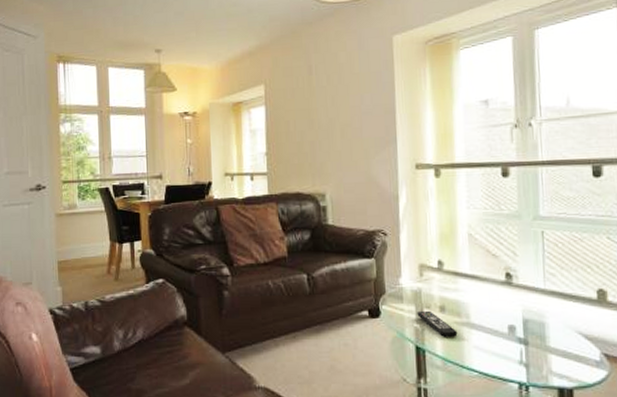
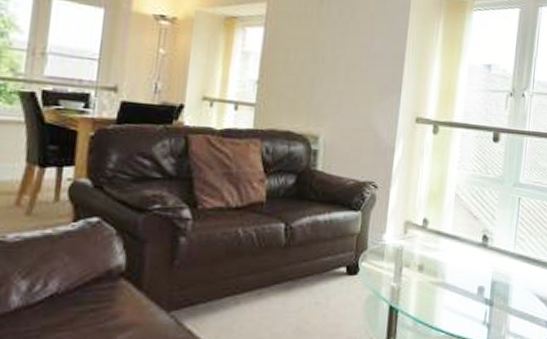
remote control: present [417,310,458,338] -> none [396,269,432,298]

